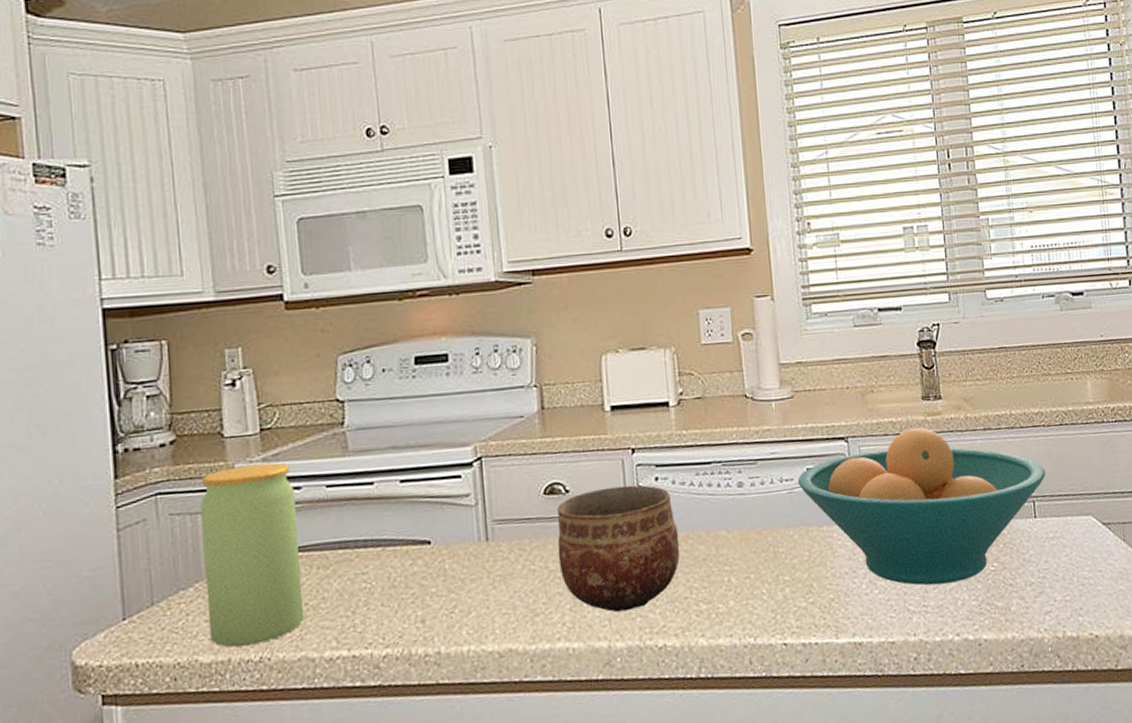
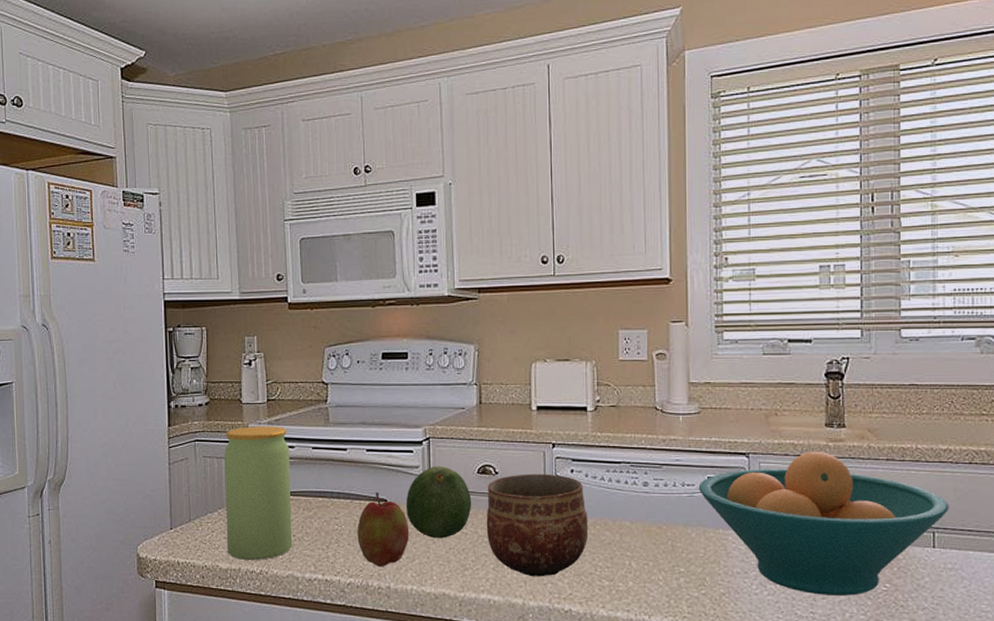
apple: none [392,532,462,628] -> present [357,492,410,566]
fruit: none [455,490,540,582] -> present [405,466,472,539]

